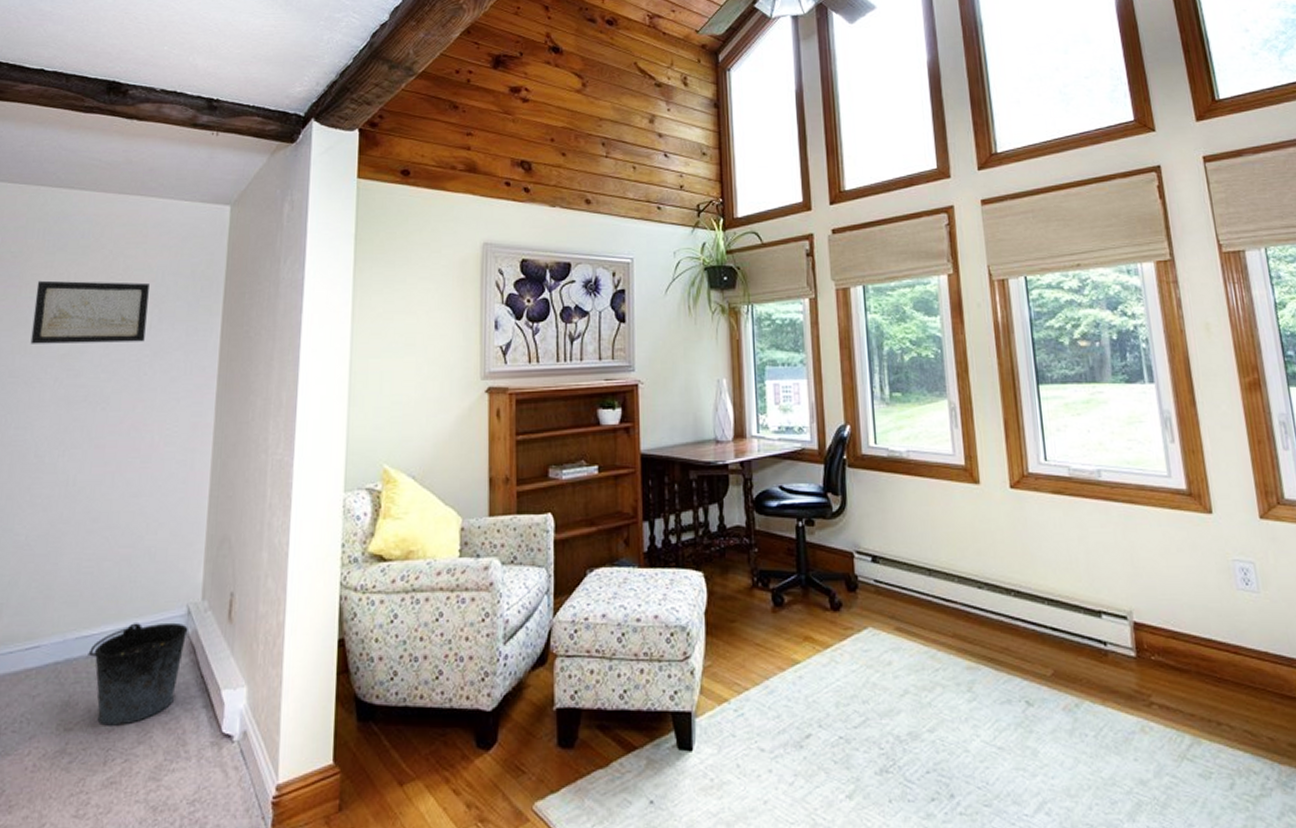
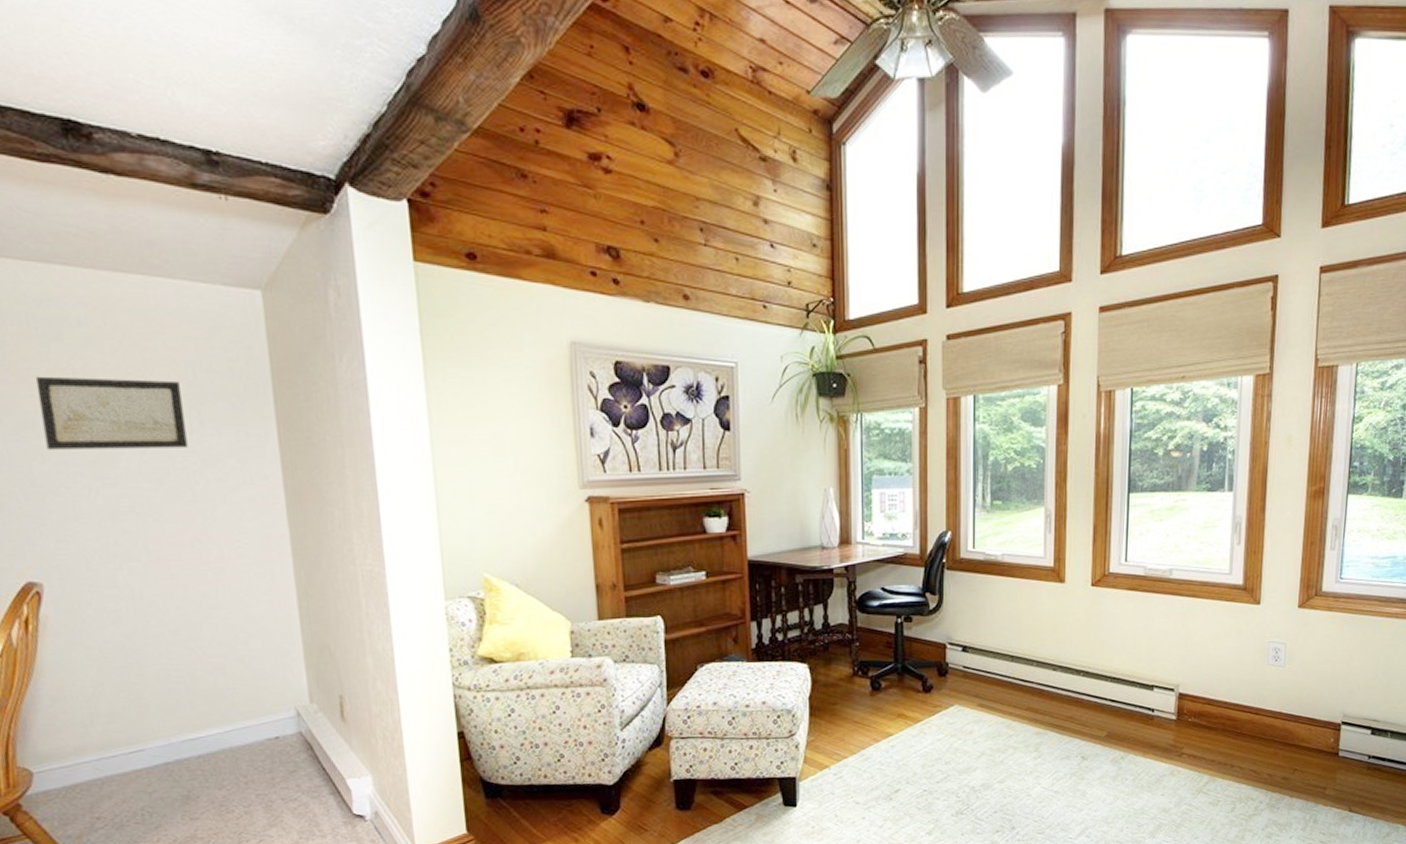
bucket: present [88,622,188,726] -> none [198,723,301,814]

